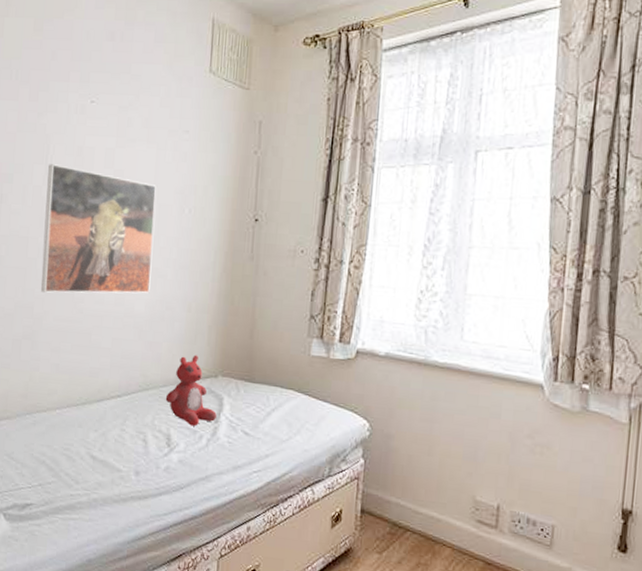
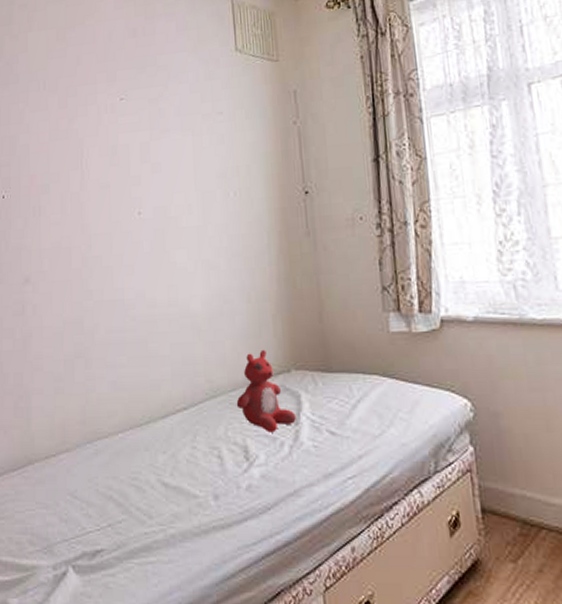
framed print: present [40,164,156,294] -> none [84,167,204,304]

